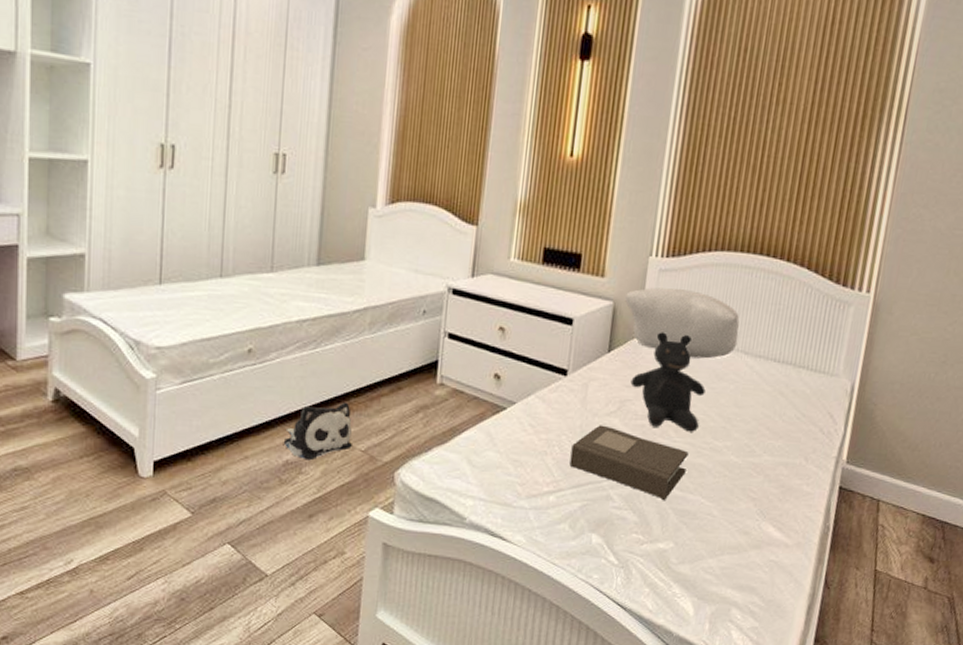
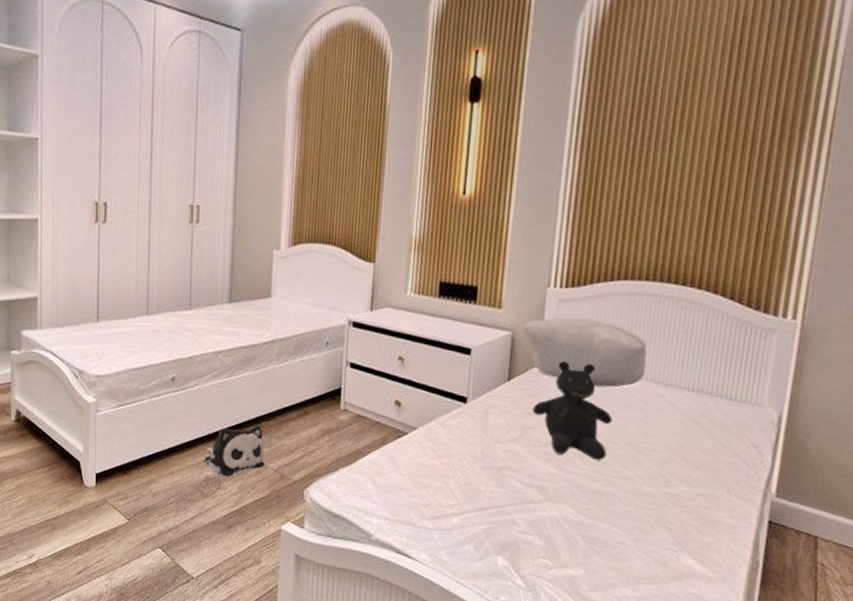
book: present [569,425,689,500] -> none [472,451,597,527]

